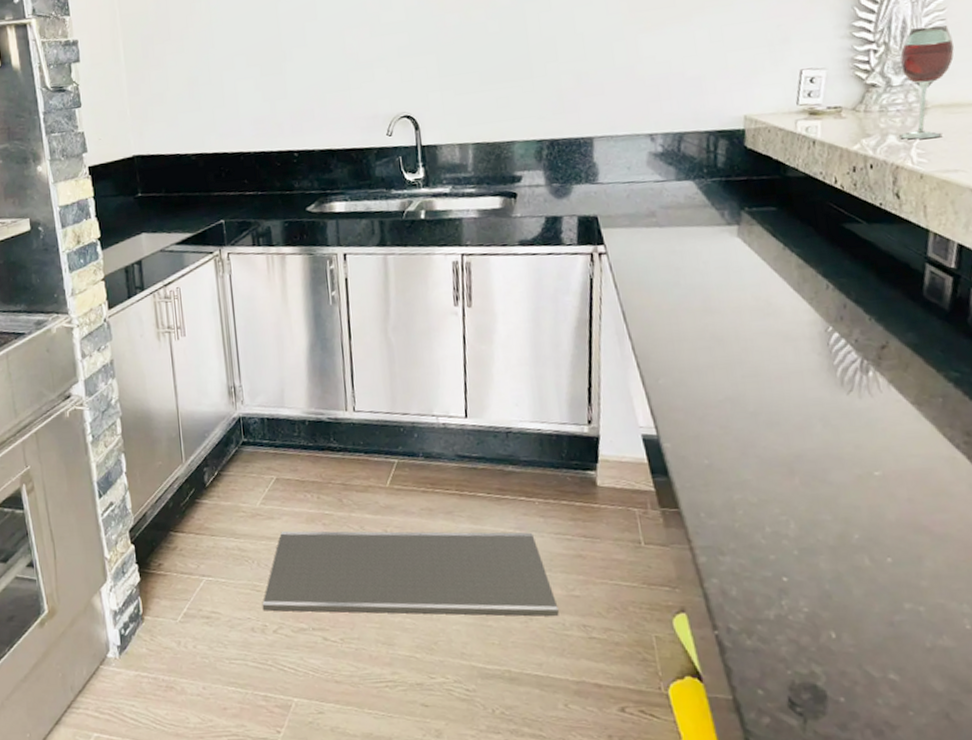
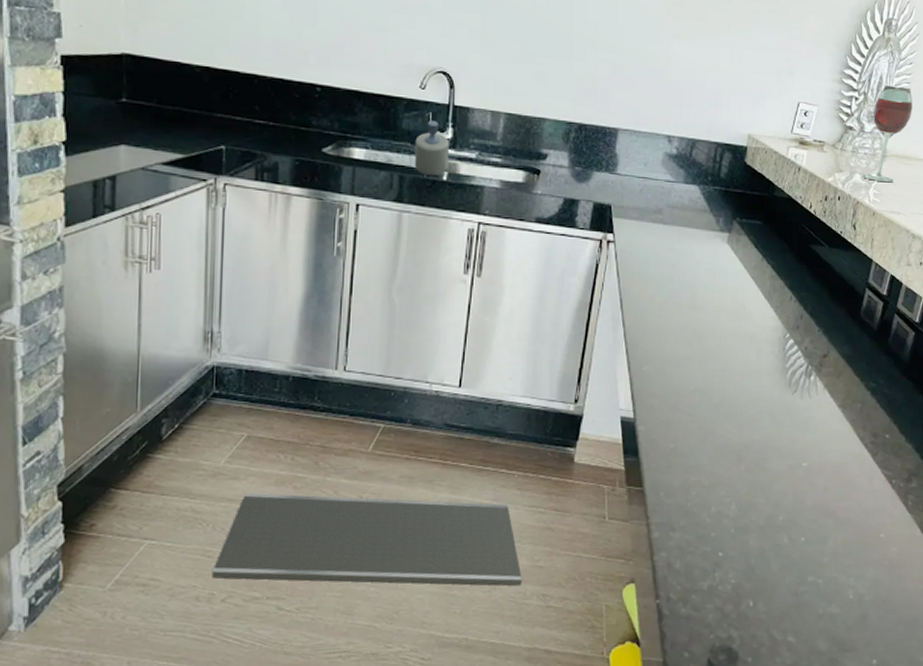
soap dispenser: none [389,164,425,217] -> present [414,121,449,177]

